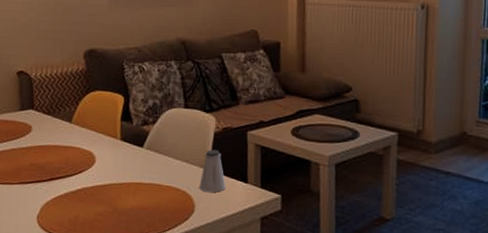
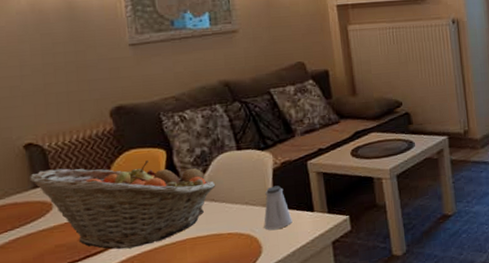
fruit basket: none [18,96,162,180] -> present [30,160,216,249]

